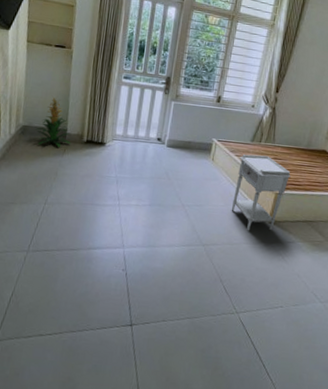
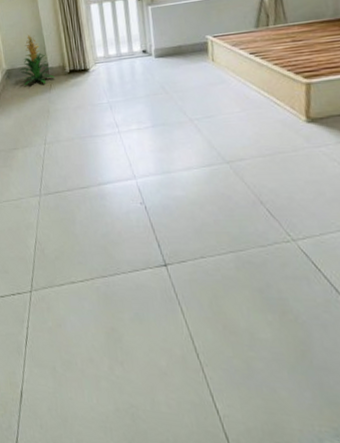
nightstand: present [231,154,291,231] -> none [246,40,322,137]

